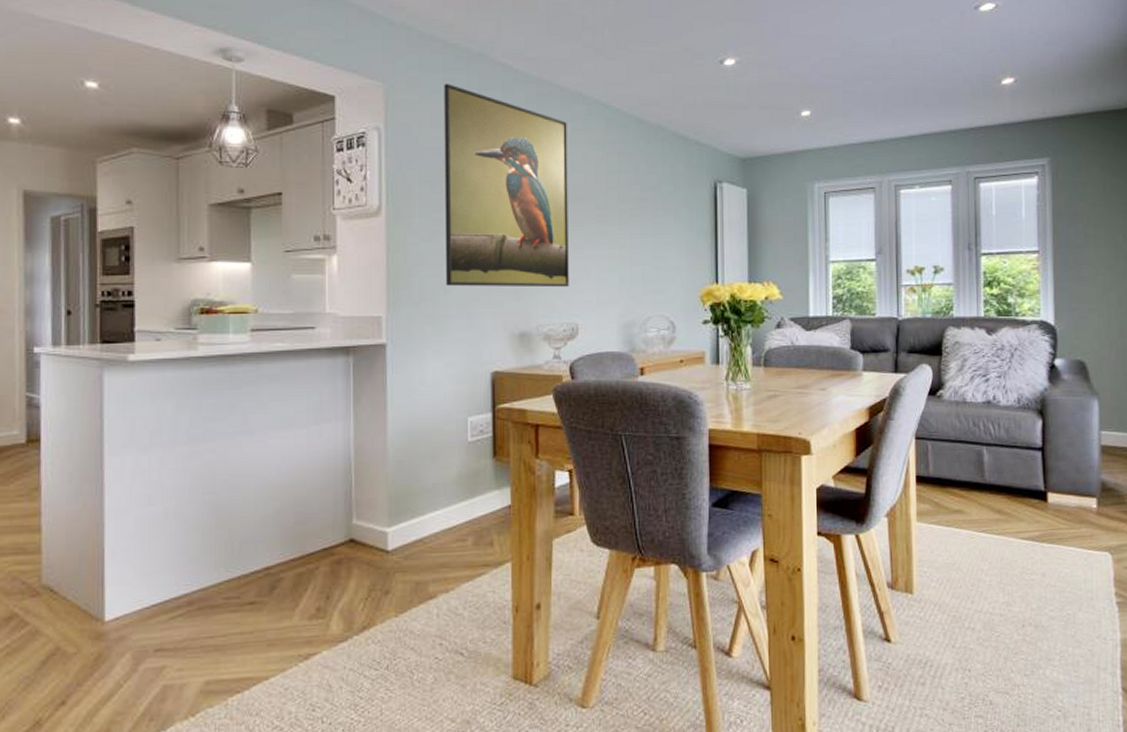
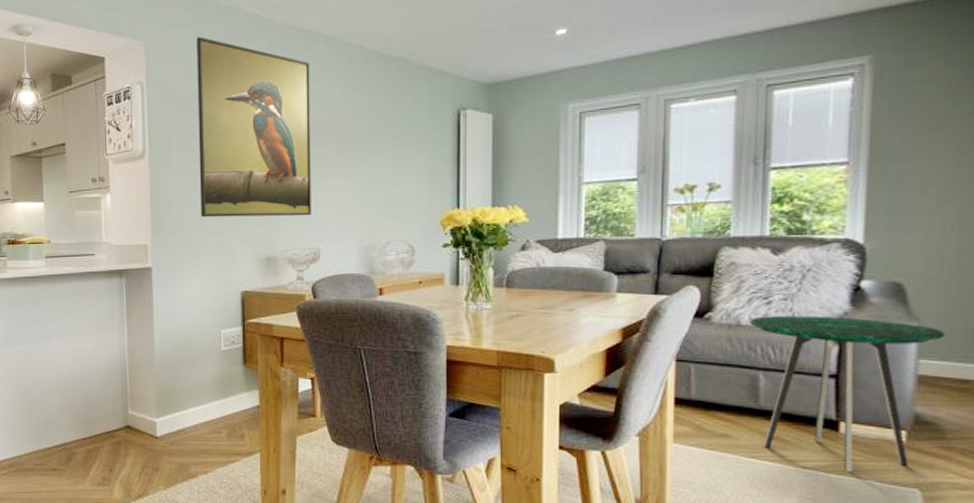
side table: none [973,392,1118,540] -> present [749,316,946,472]

